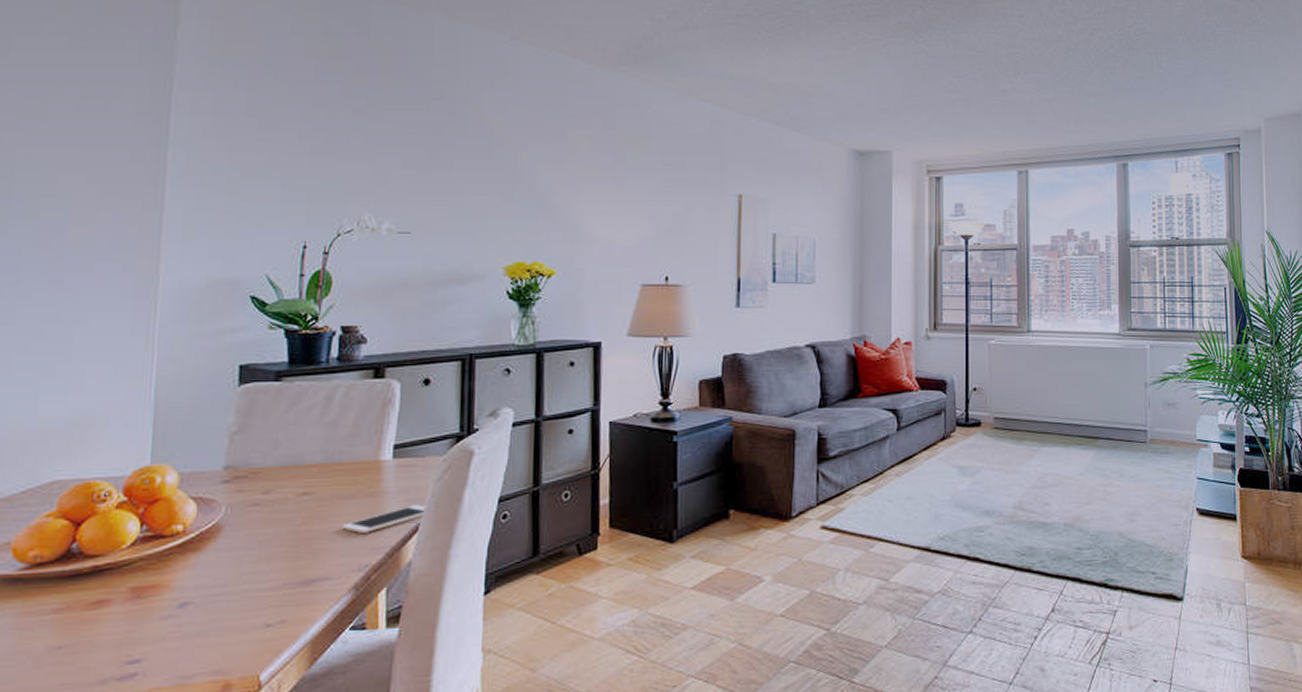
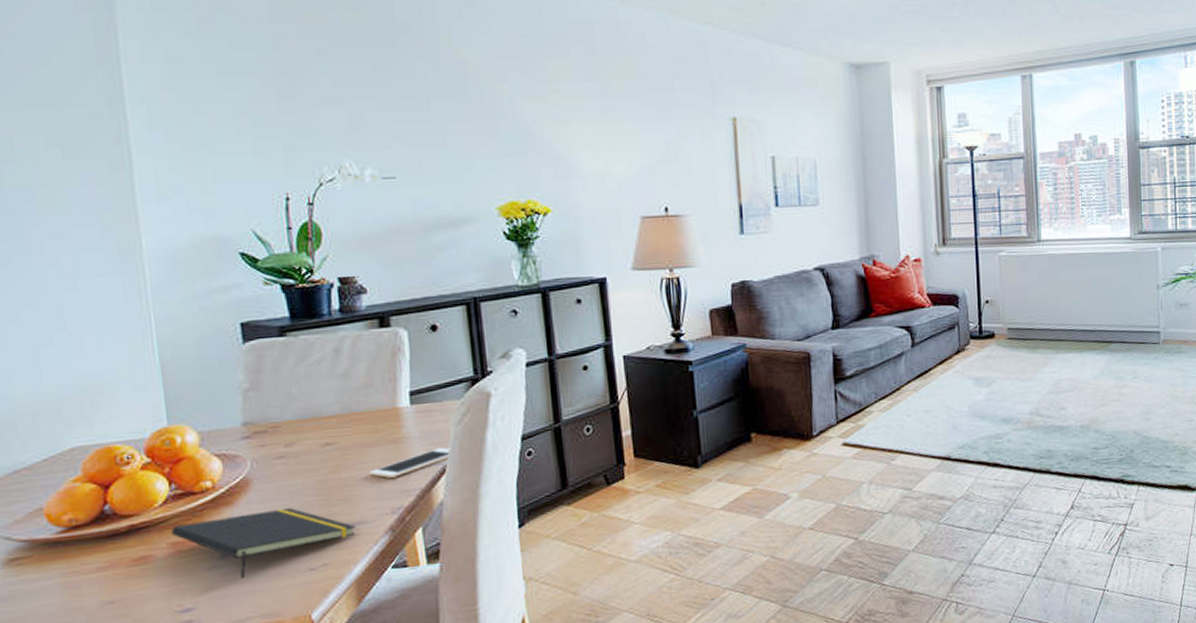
notepad: none [132,557,320,631] -> present [170,507,356,579]

